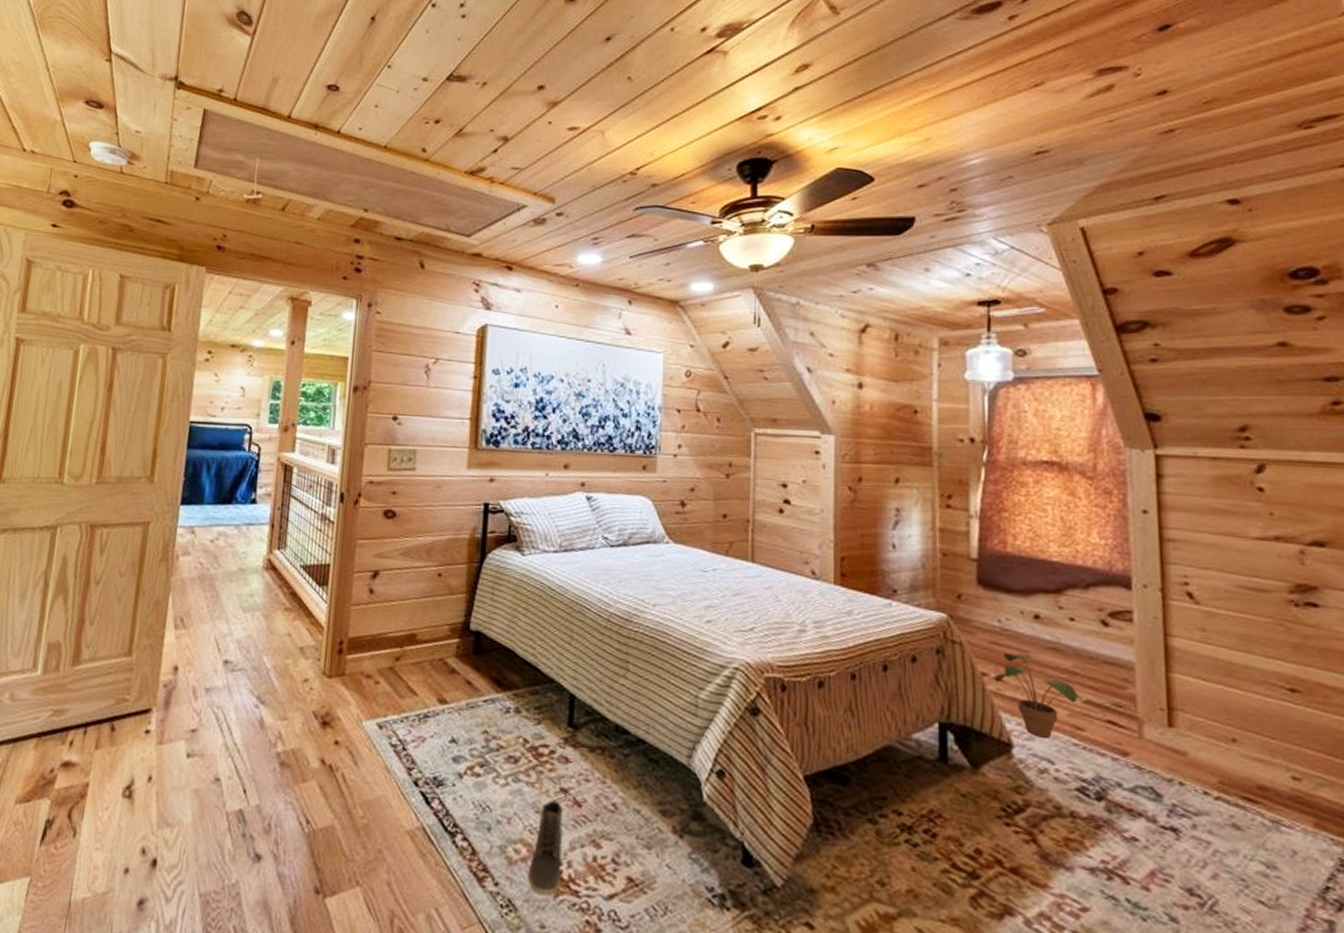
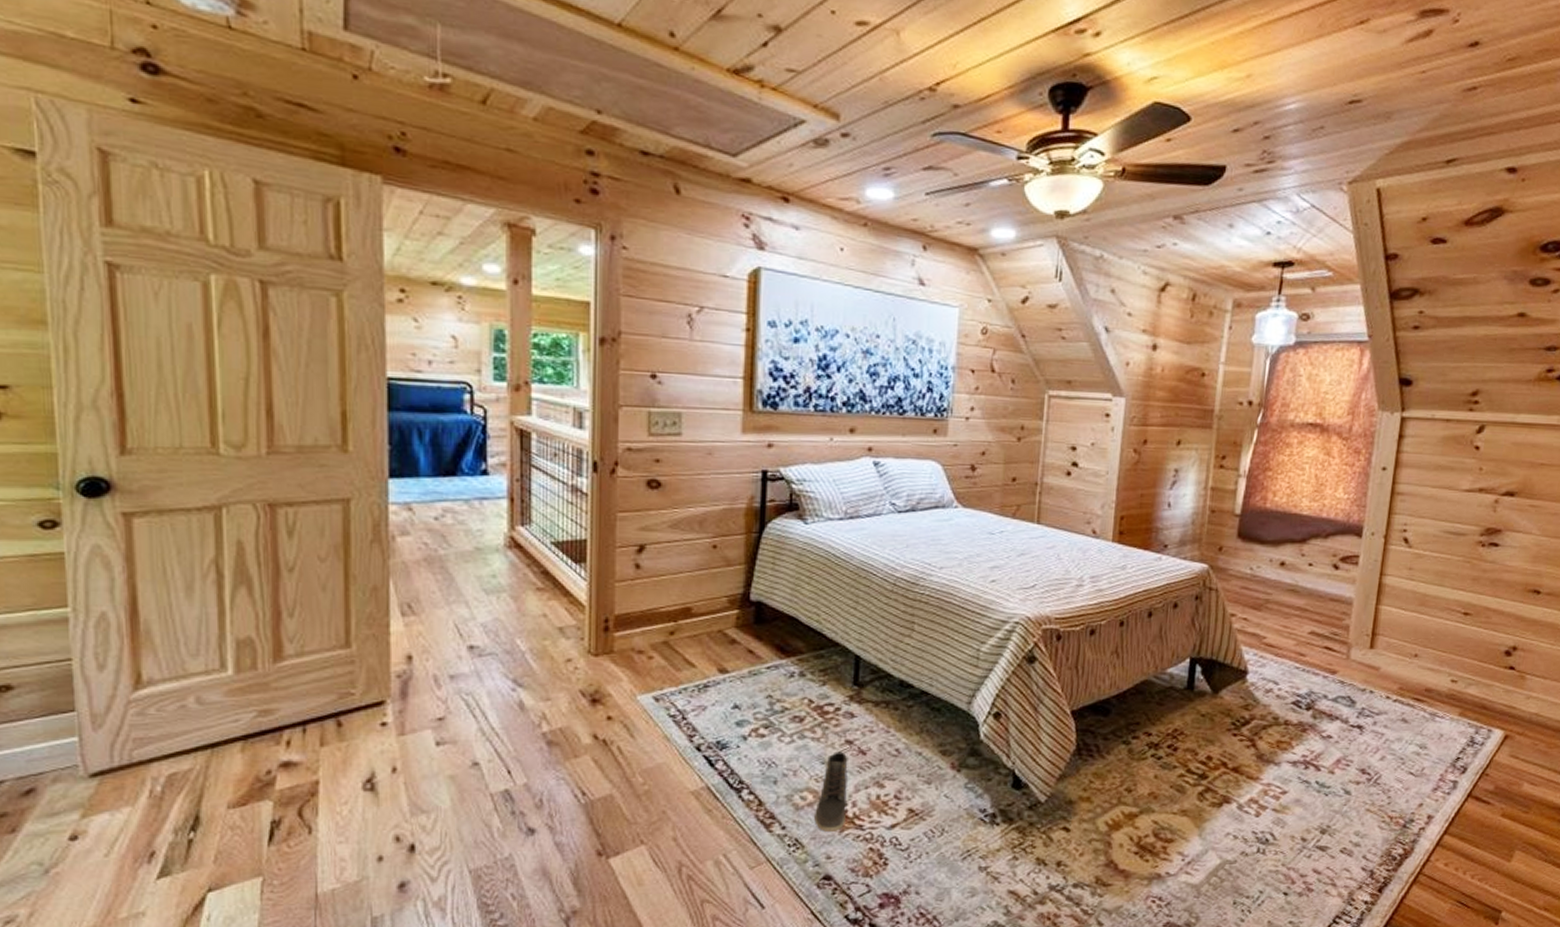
potted plant: present [994,652,1086,738] -> none [1240,596,1311,664]

